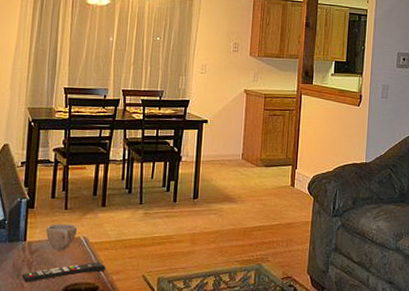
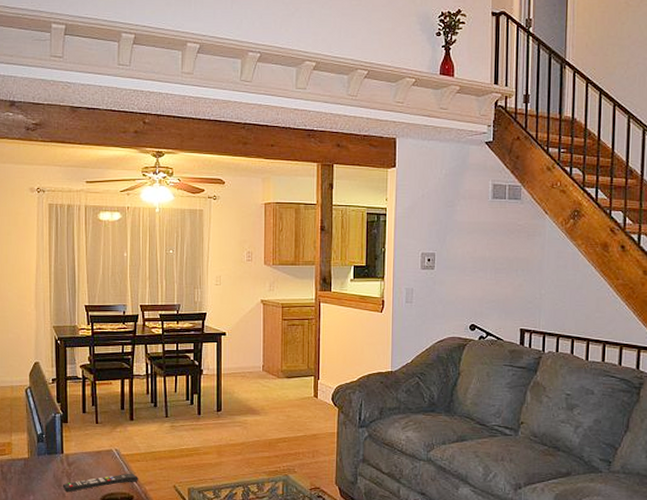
cup: present [46,224,78,251] -> none [81,437,109,463]

